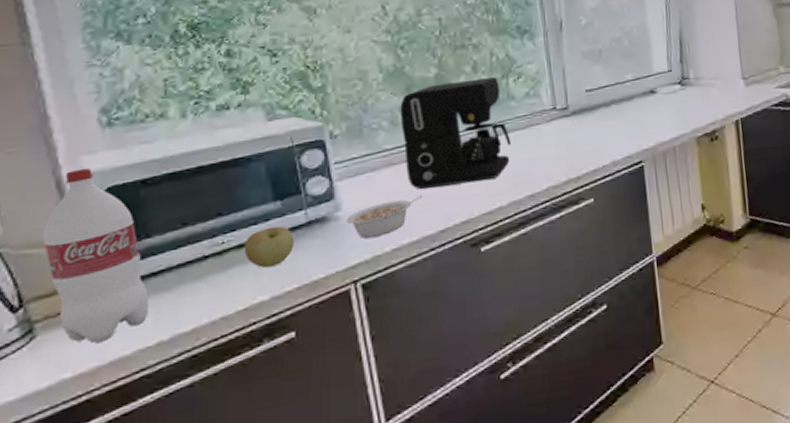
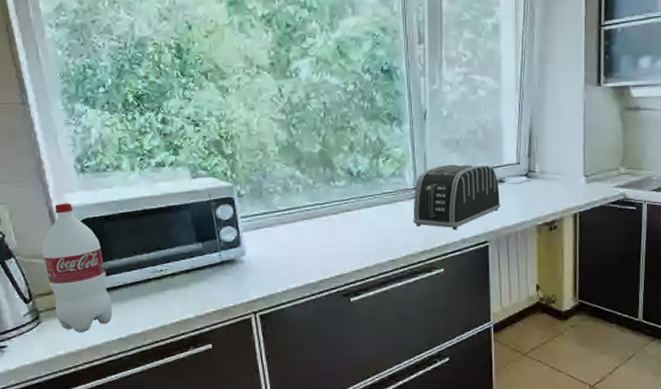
apple: present [244,226,295,268] -> none [176,262,212,294]
legume: present [346,196,423,239] -> none [249,251,307,281]
coffee maker: present [400,76,511,189] -> none [291,156,378,245]
toaster: none [553,75,655,152] -> present [413,164,501,229]

